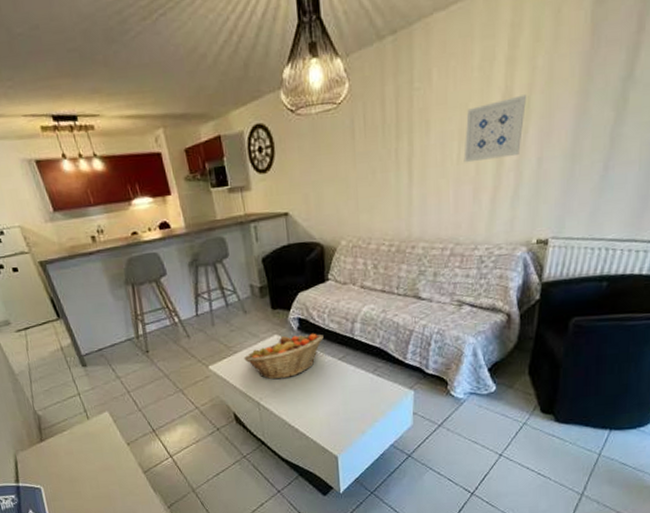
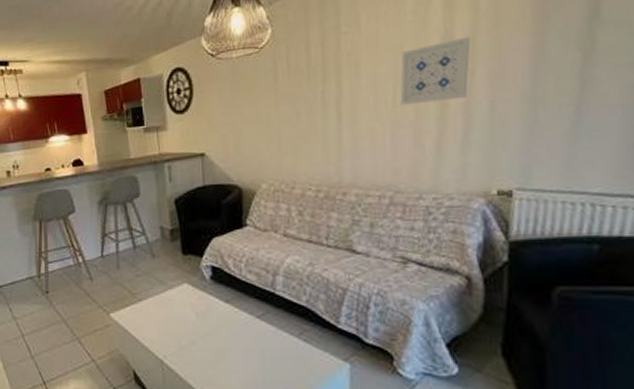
fruit basket: present [243,333,324,380] -> none [148,284,240,335]

